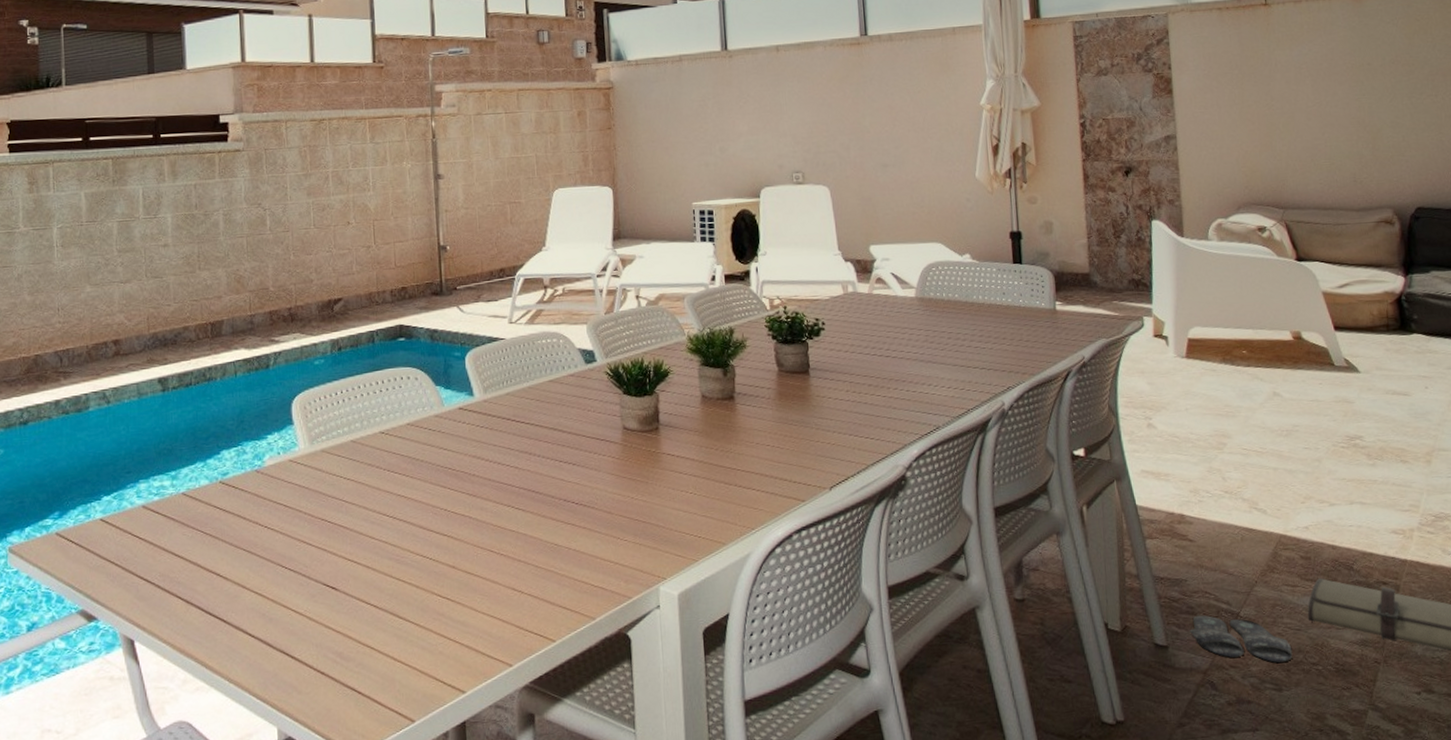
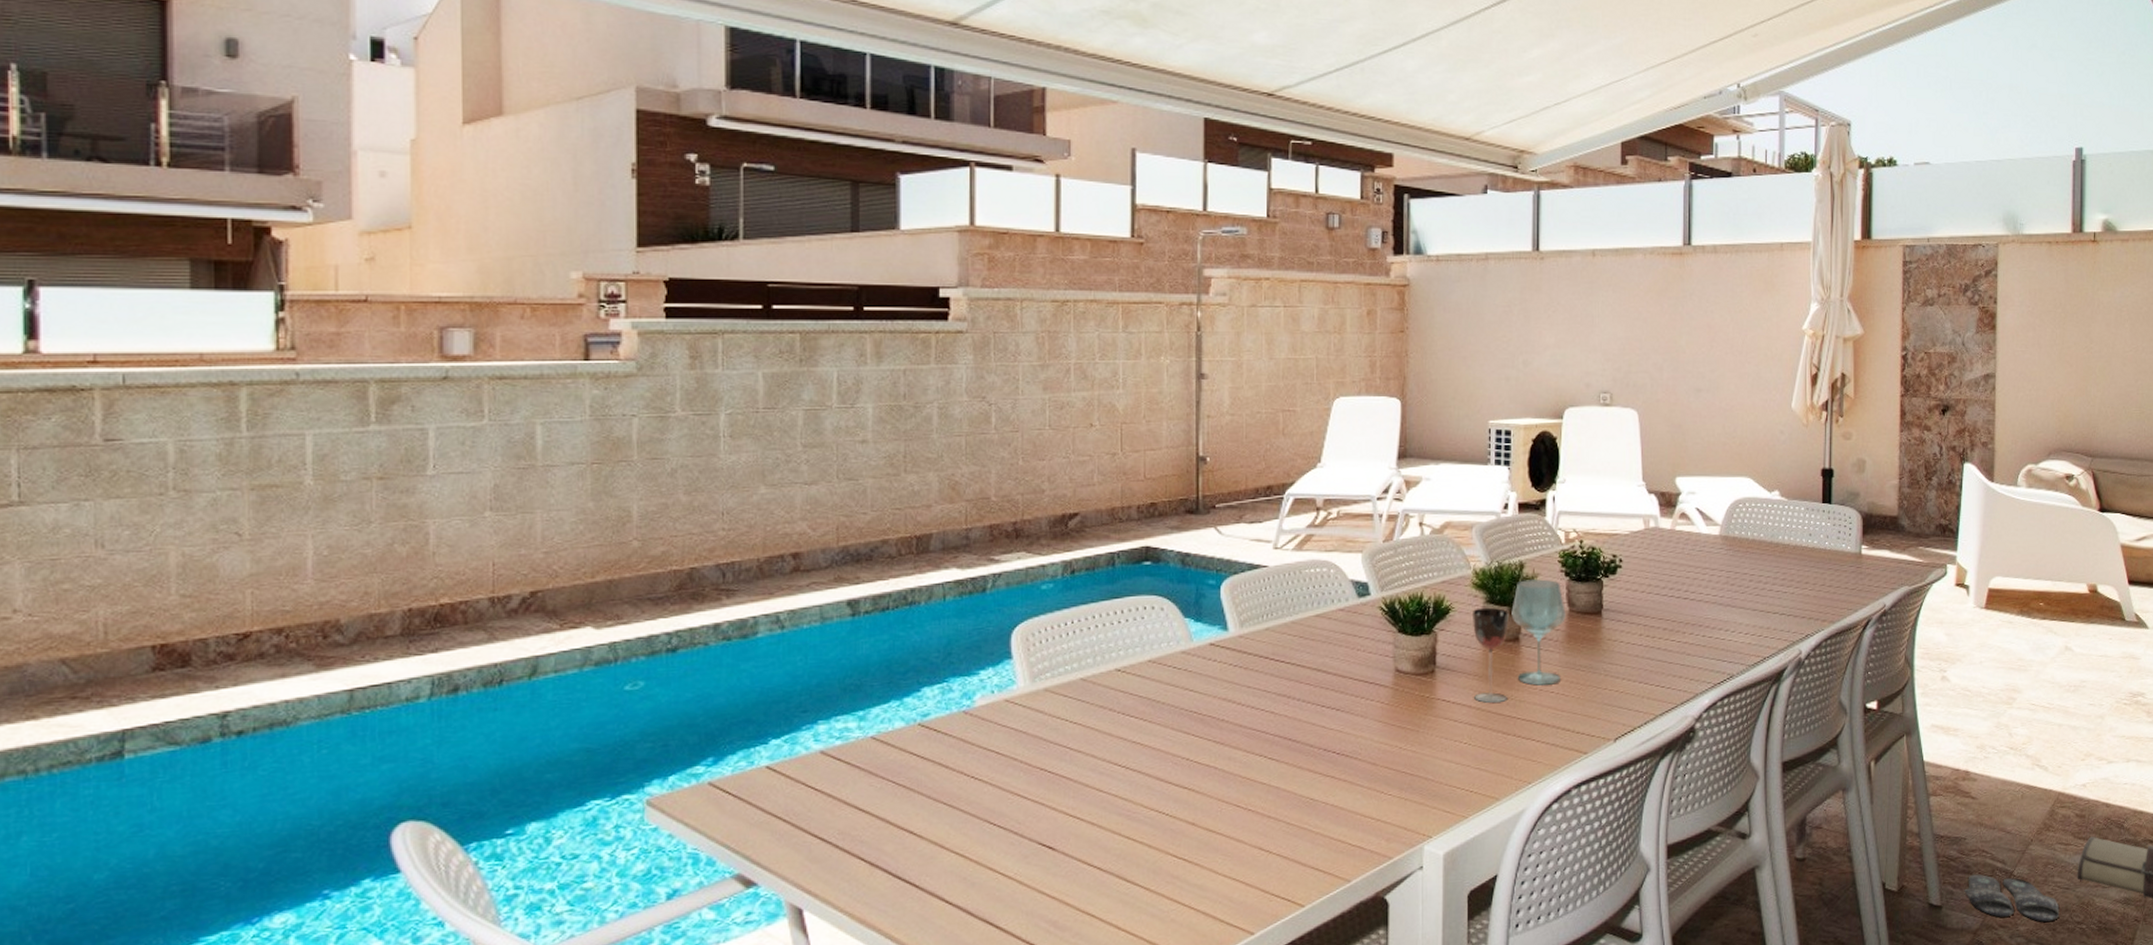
wineglass: none [690,369,727,457] -> present [1473,607,1509,704]
wine glass: none [725,342,776,440] -> present [1511,579,1566,686]

